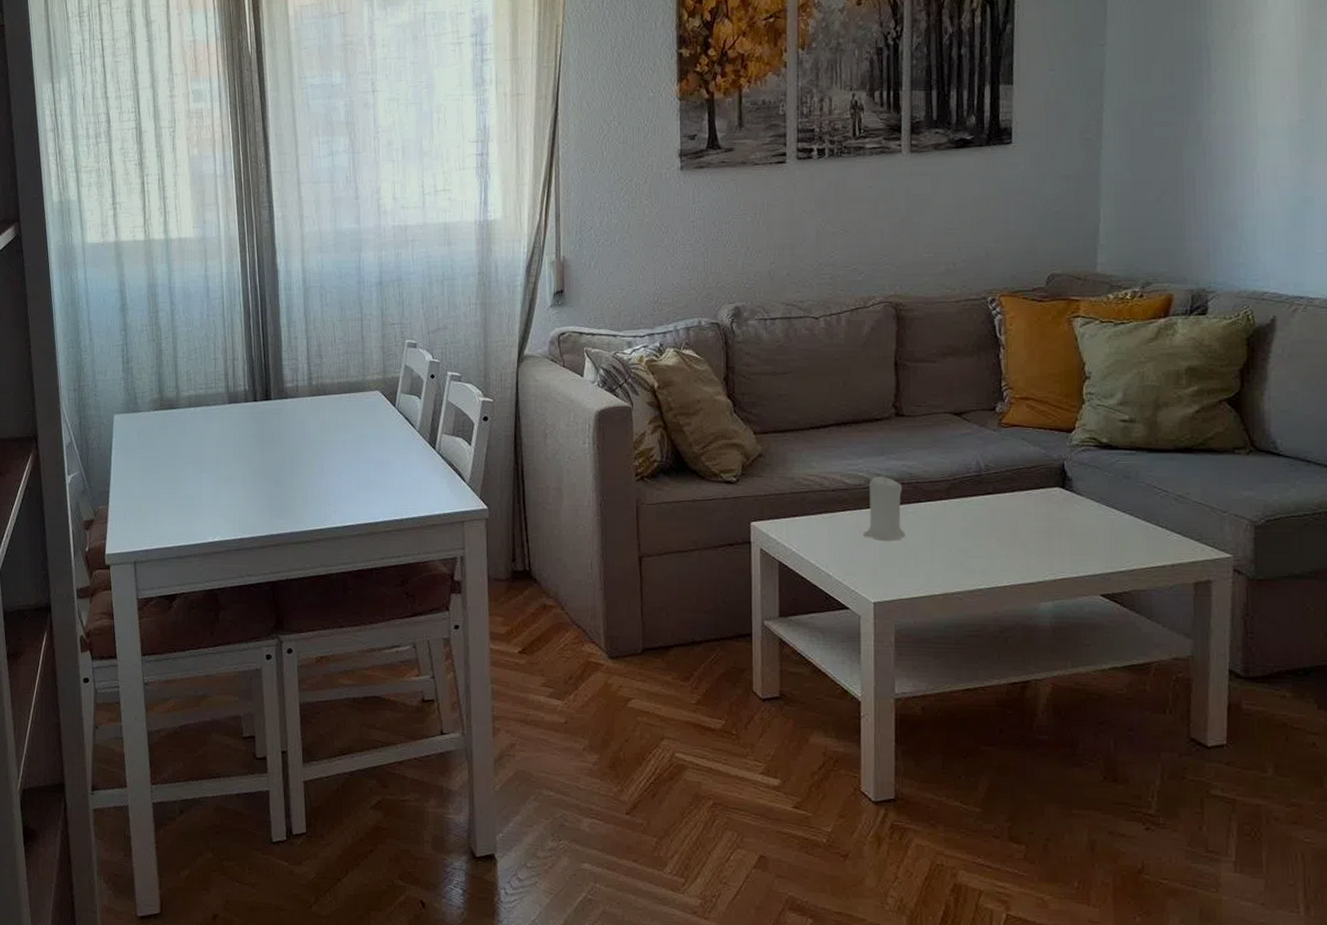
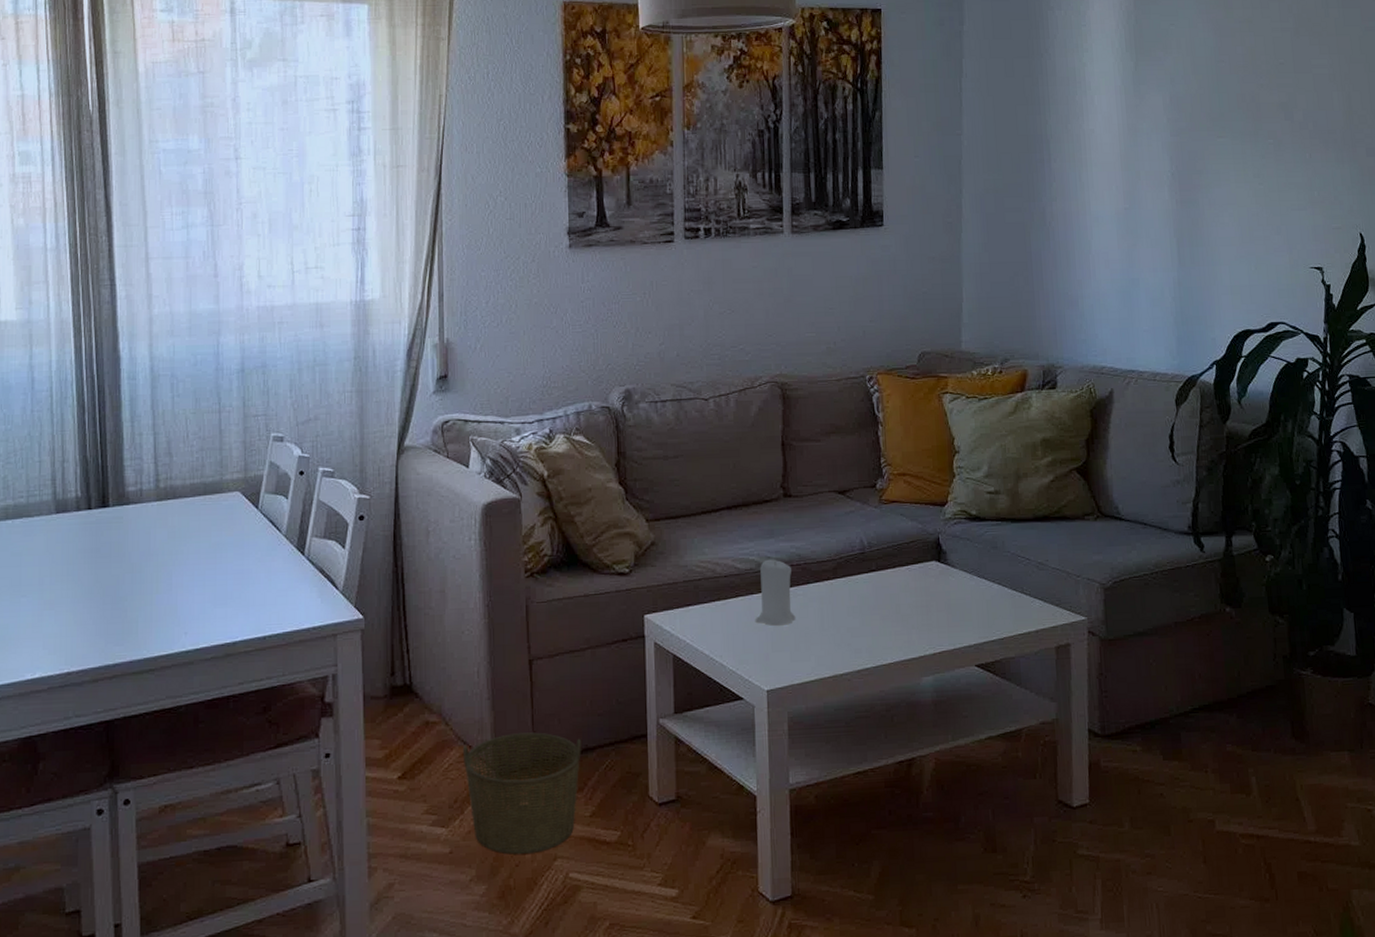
basket: none [577,622,688,732] -> present [462,732,581,855]

